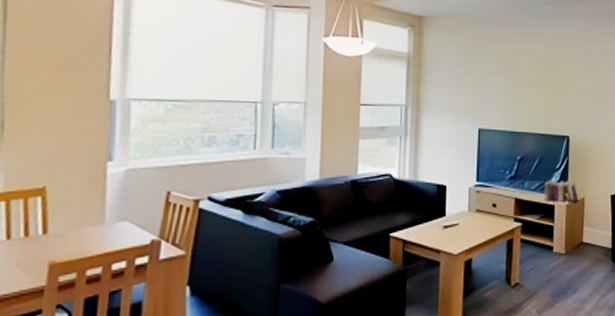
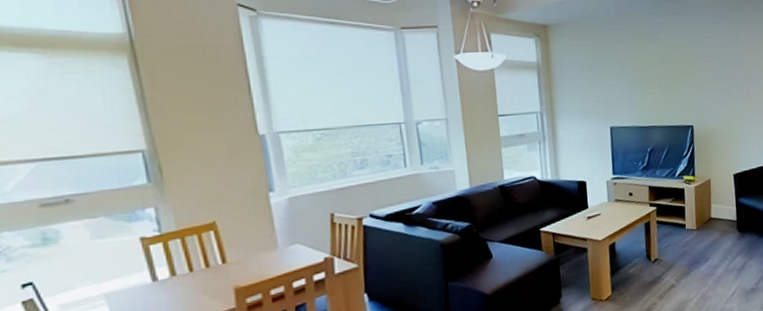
books: present [544,179,578,203] -> none [673,166,705,186]

